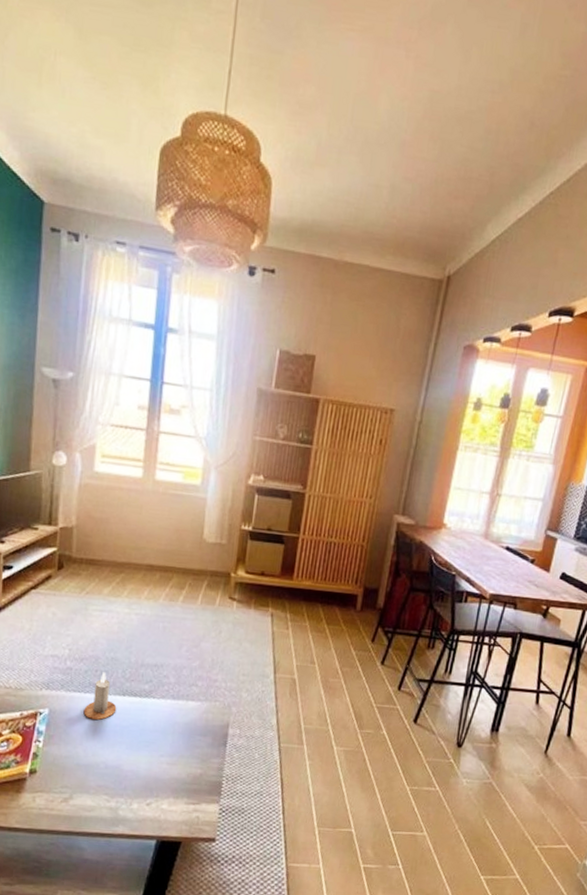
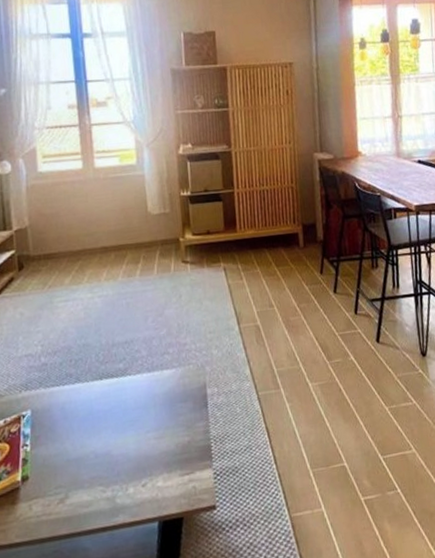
candle: present [83,672,117,720] -> none [65,360,97,411]

